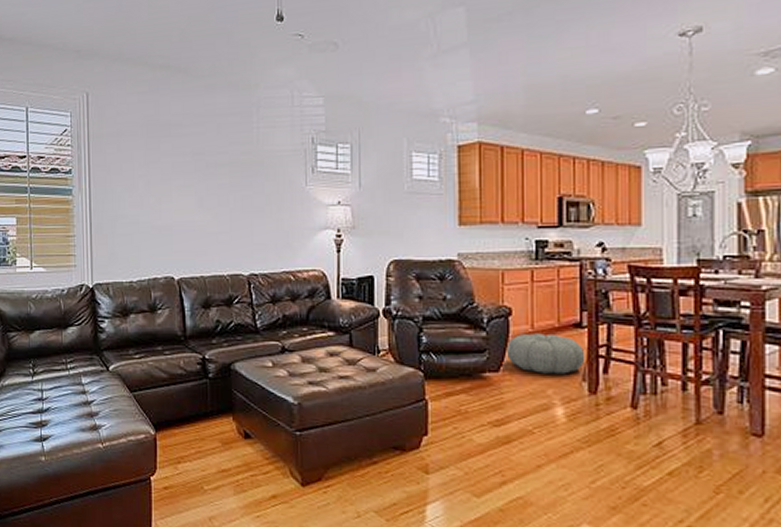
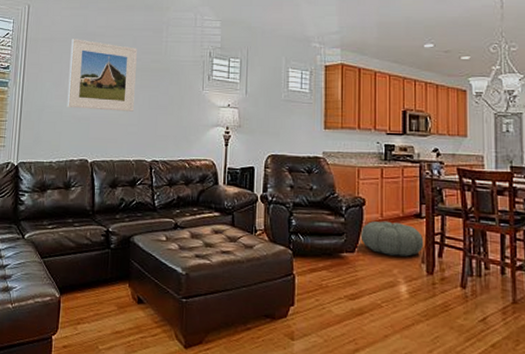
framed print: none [142,131,224,217] -> present [67,39,137,112]

